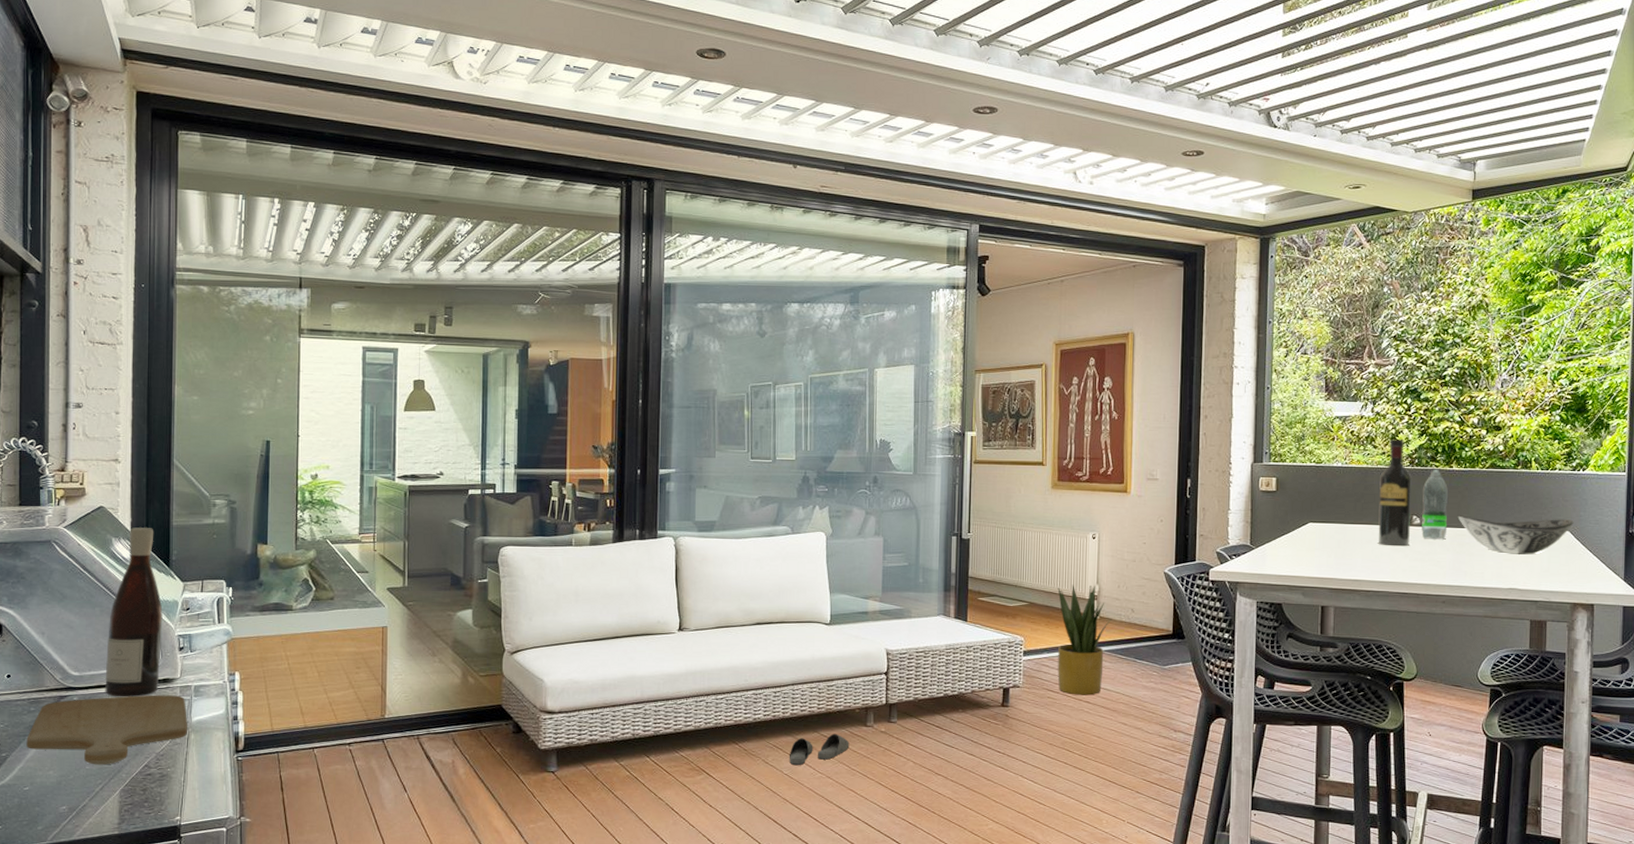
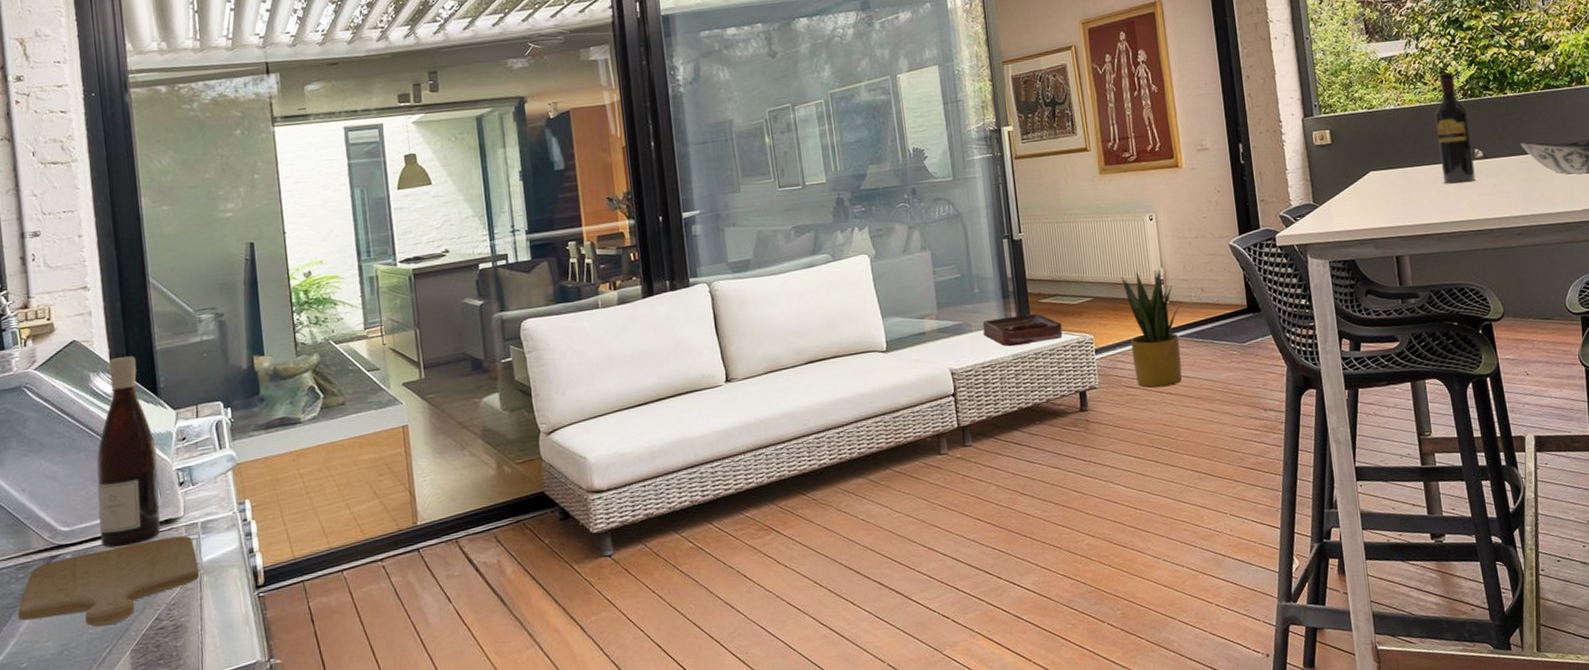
slippers: present [789,733,850,765] -> none [862,467,926,508]
decorative tray: none [922,608,996,637] -> present [982,313,1063,346]
bottle: present [1421,468,1448,541] -> none [1480,96,1512,173]

